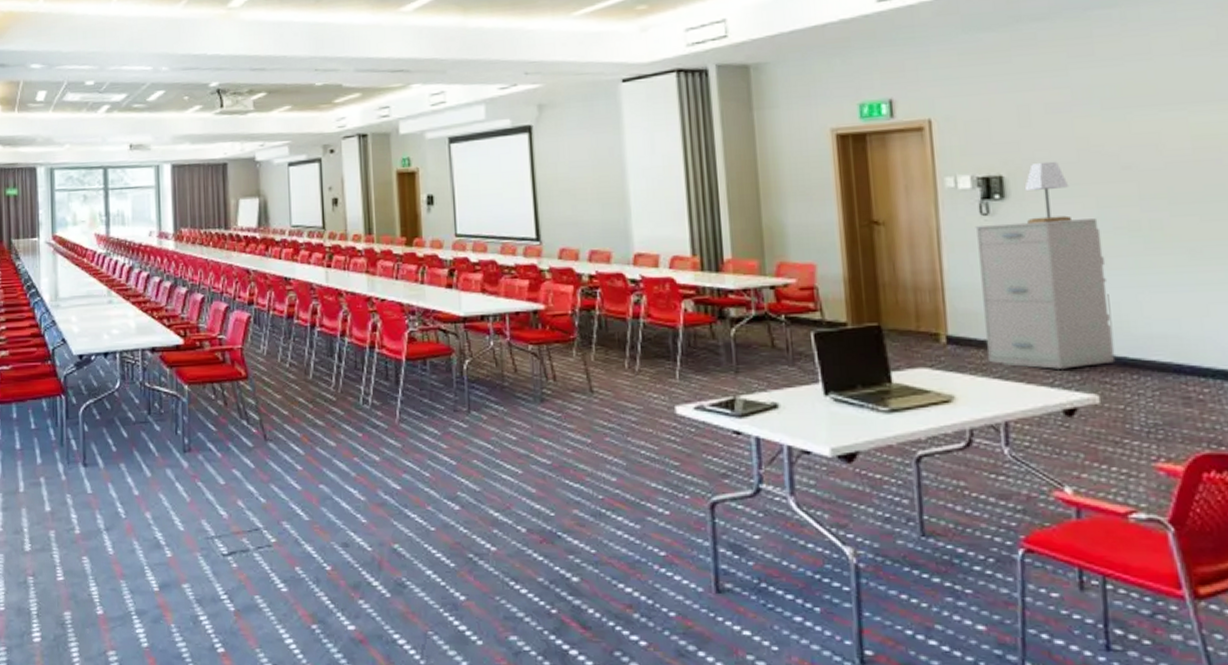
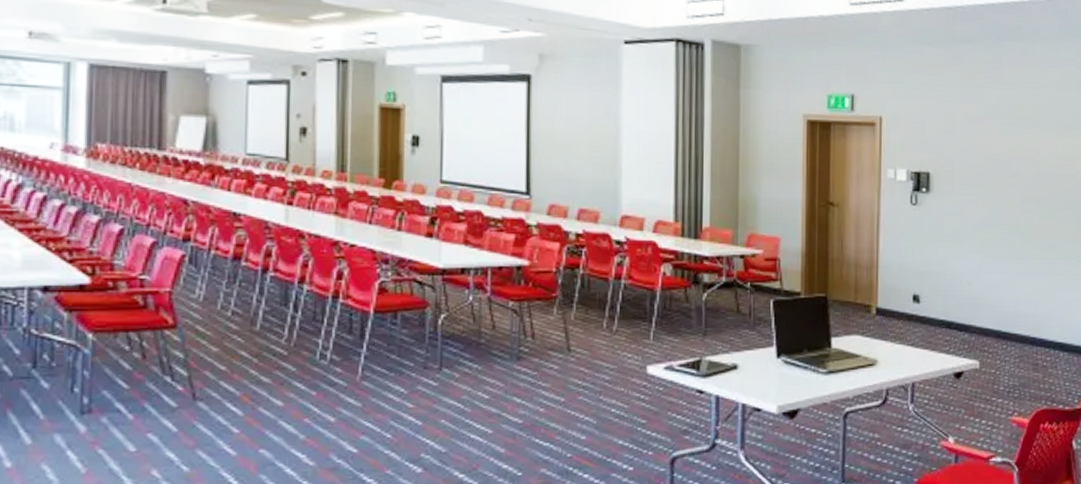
filing cabinet: present [975,218,1116,369] -> none [906,213,994,339]
lamp: present [1024,161,1071,224] -> none [944,164,975,216]

